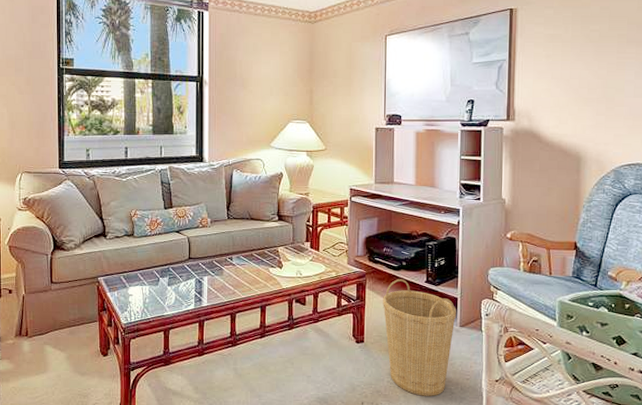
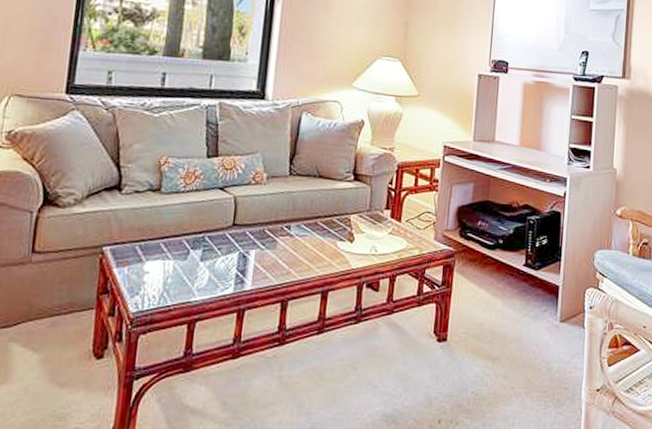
basket: present [383,279,457,396] -> none [472,261,558,411]

